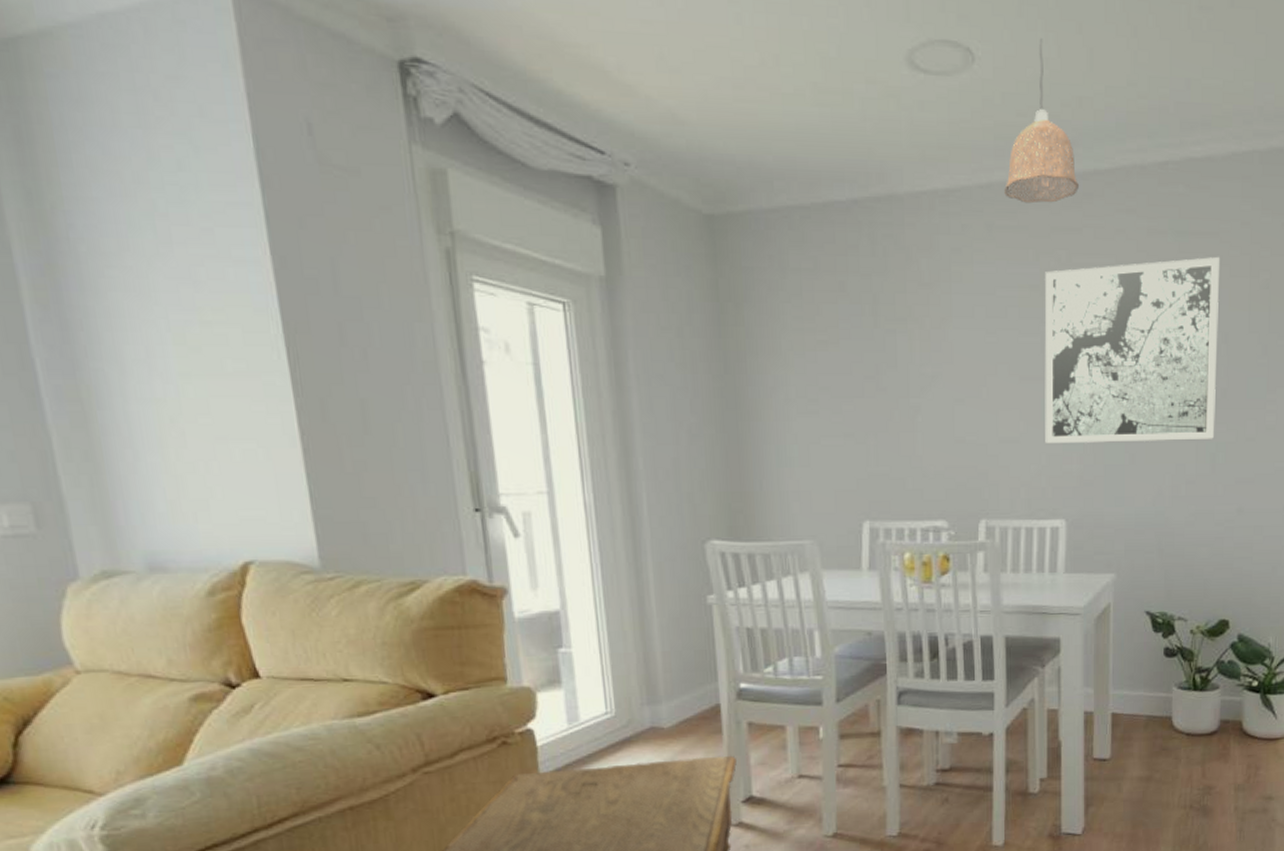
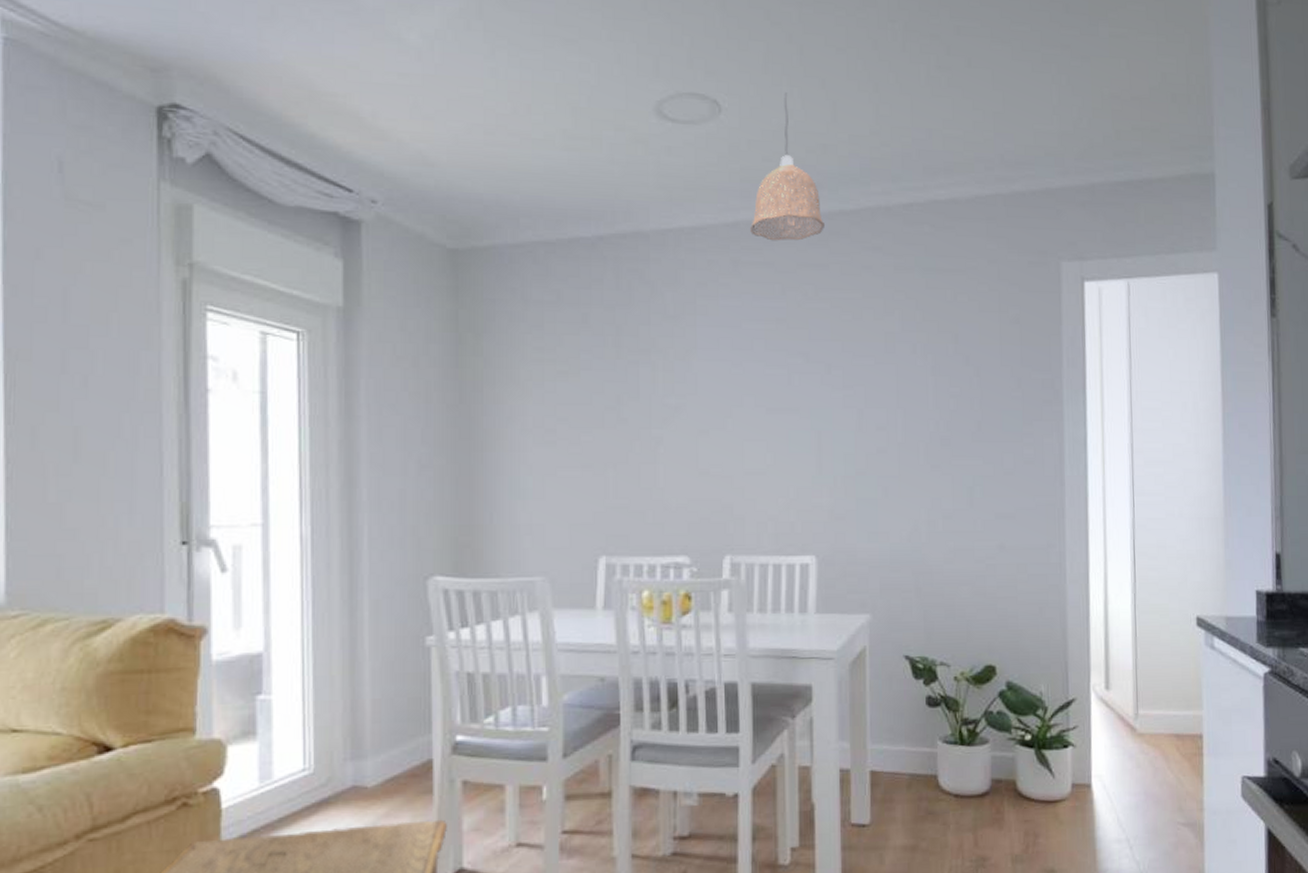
wall art: present [1044,257,1219,444] -> none [792,293,971,477]

